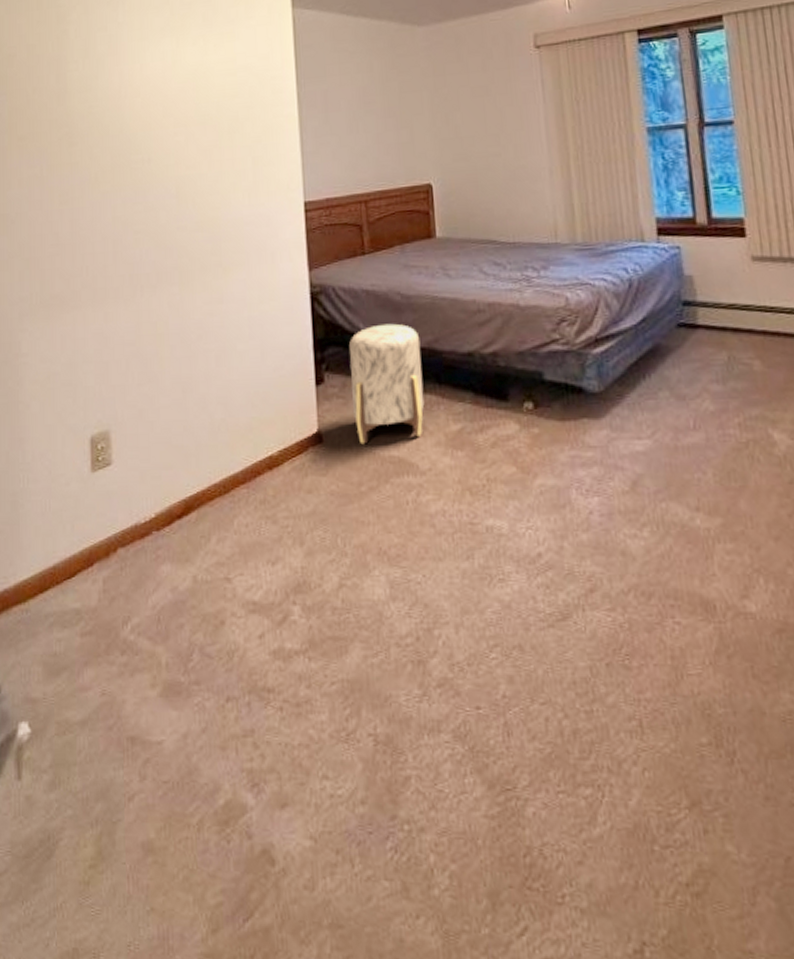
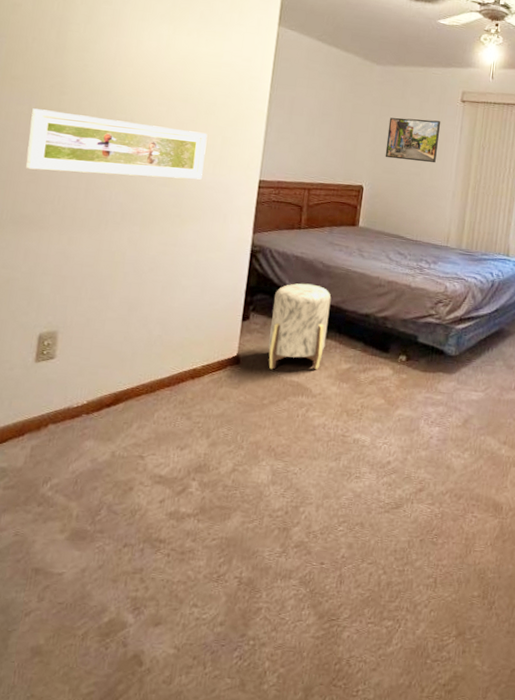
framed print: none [44,157,238,240] -> present [26,108,208,180]
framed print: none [447,79,518,142] -> present [385,117,441,163]

